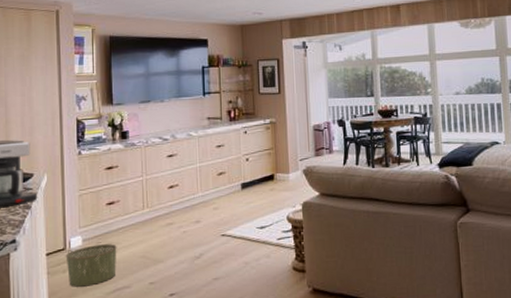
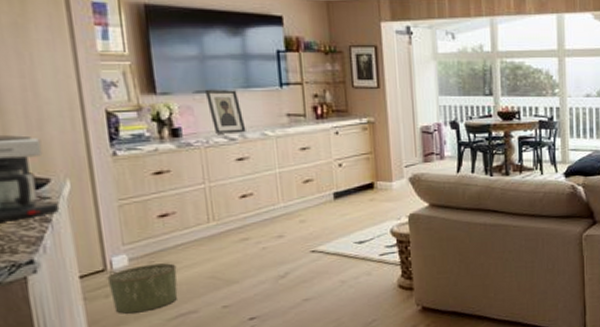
picture frame: none [147,99,176,135] -> present [204,90,246,134]

